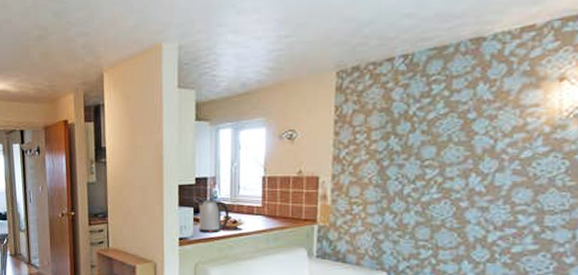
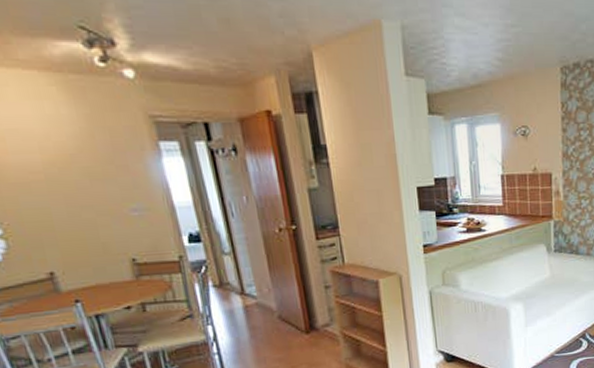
kettle: present [199,200,230,234] -> none [440,202,473,238]

